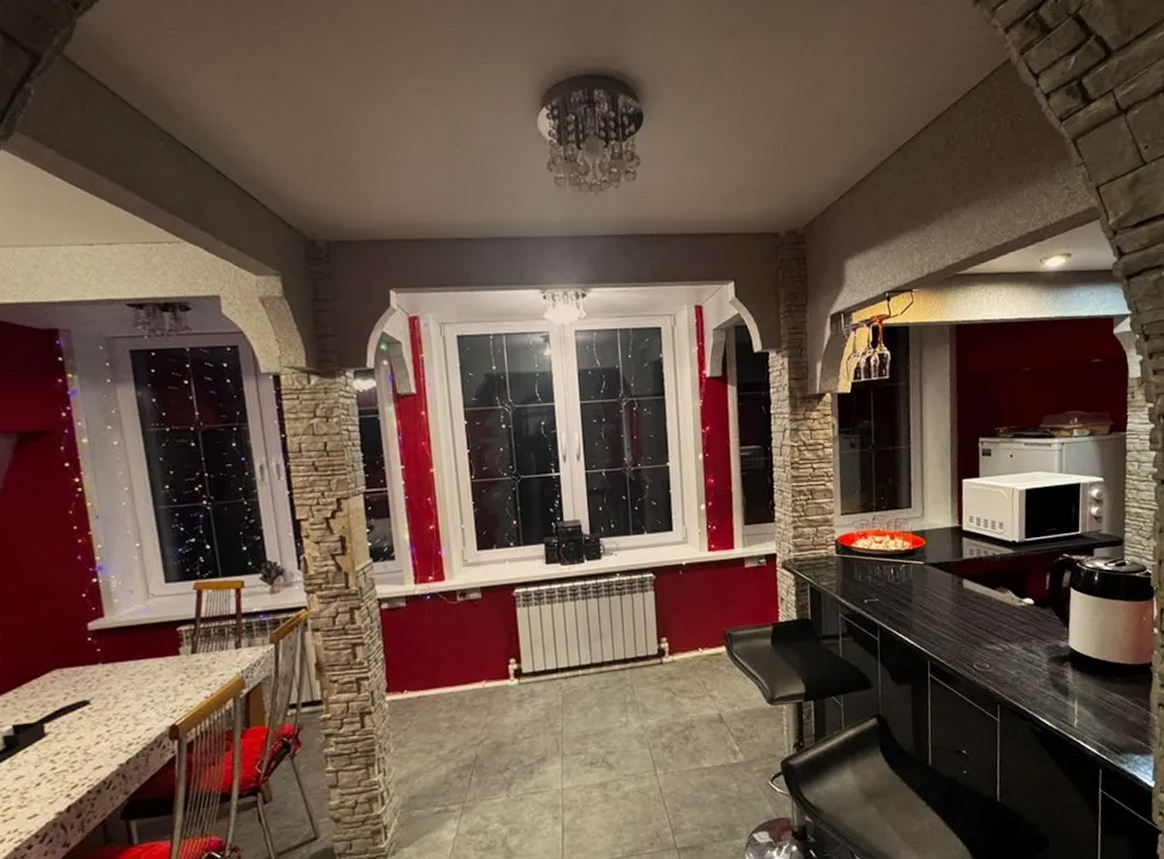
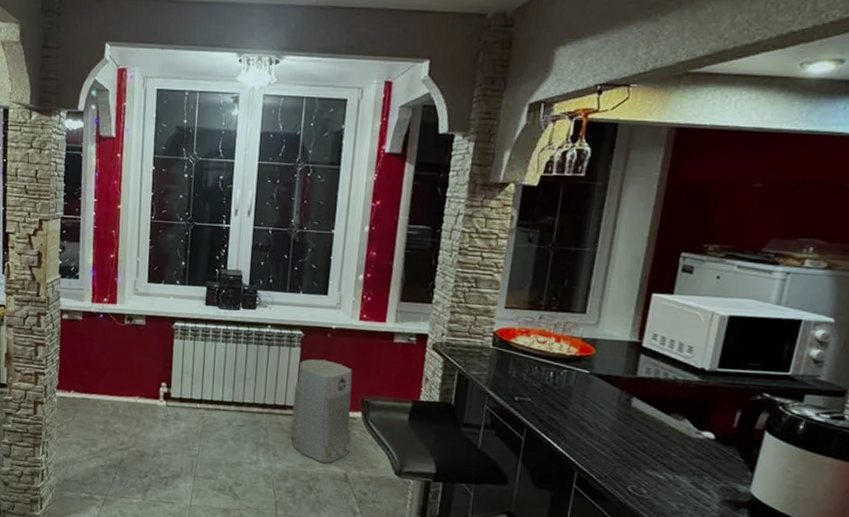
air purifier: none [654,599,720,709] -> present [290,359,352,464]

